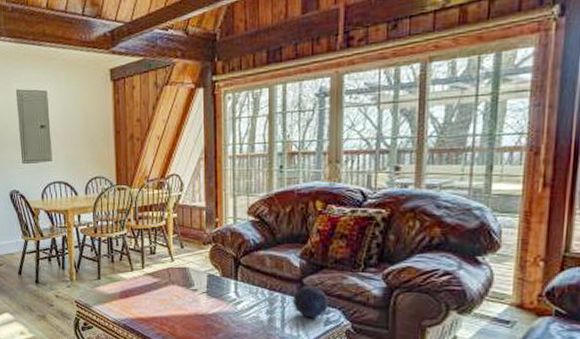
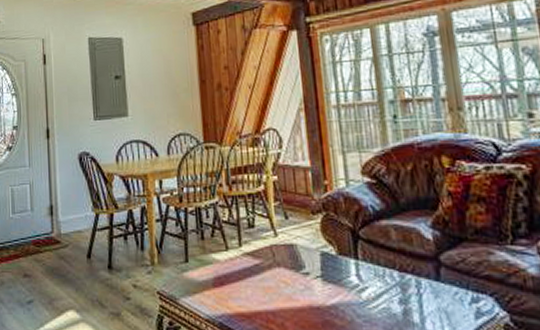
decorative orb: present [292,285,329,318] -> none [430,264,477,309]

